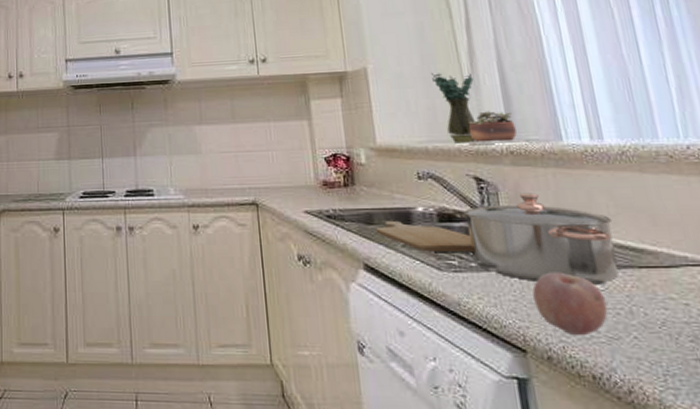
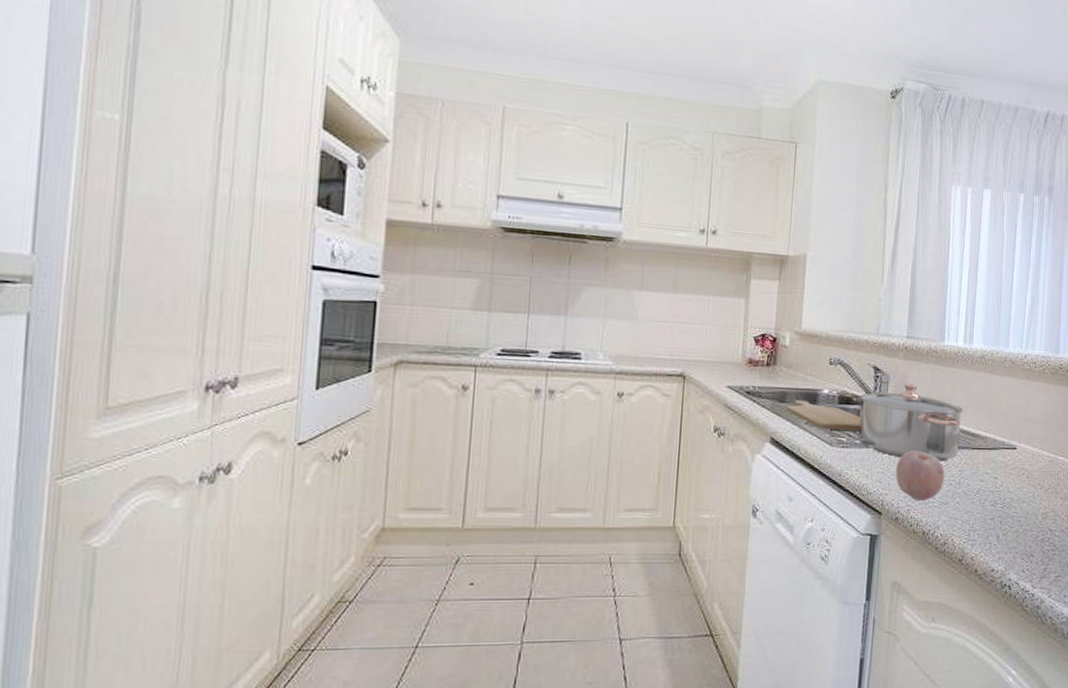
vase: present [431,72,476,143] -> none [859,267,891,336]
succulent plant: present [465,111,528,146] -> none [873,309,920,341]

